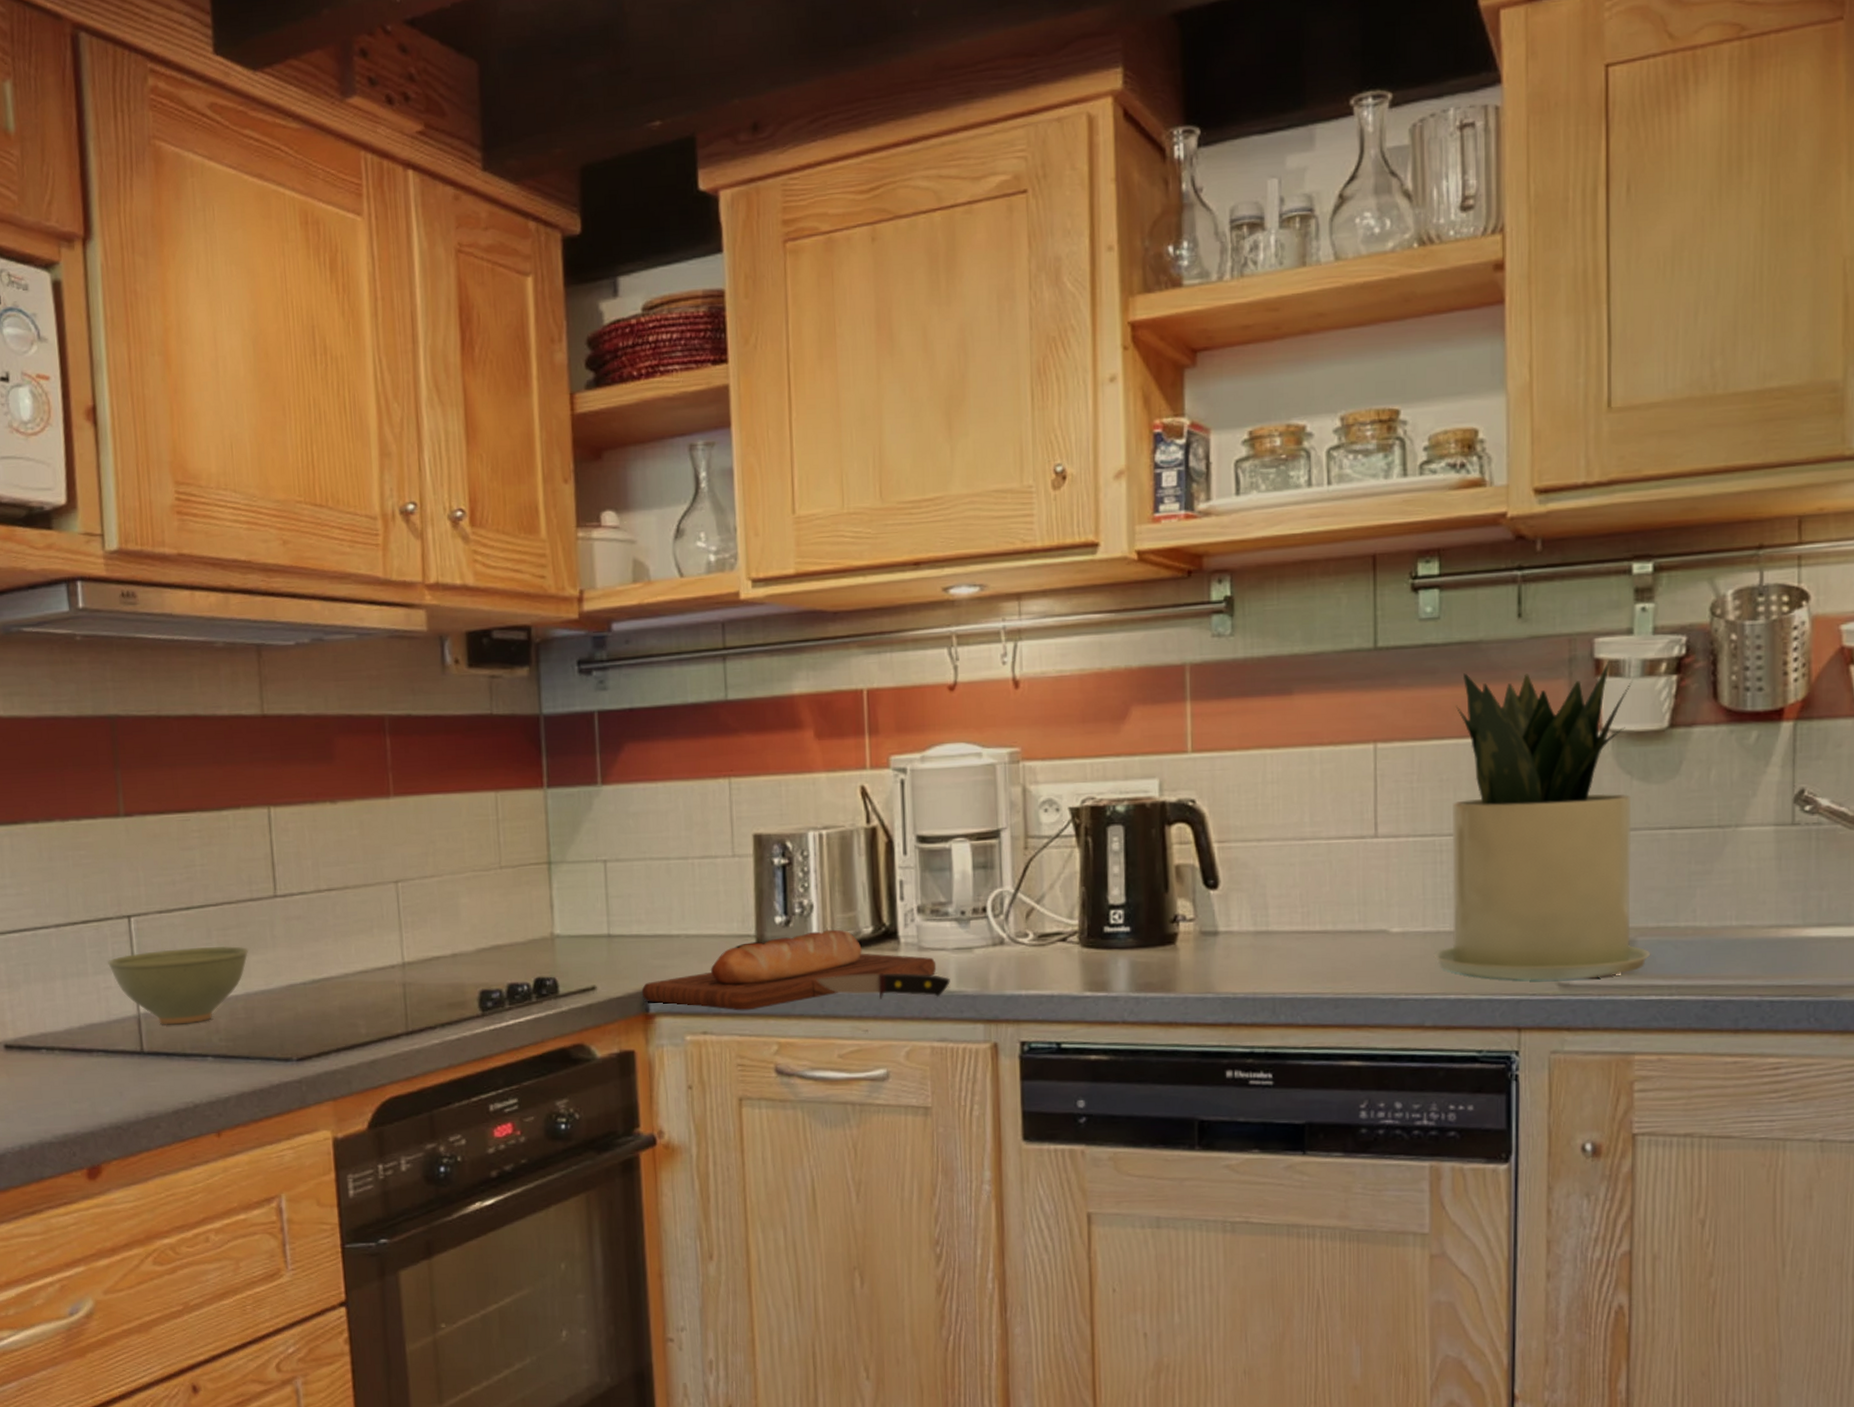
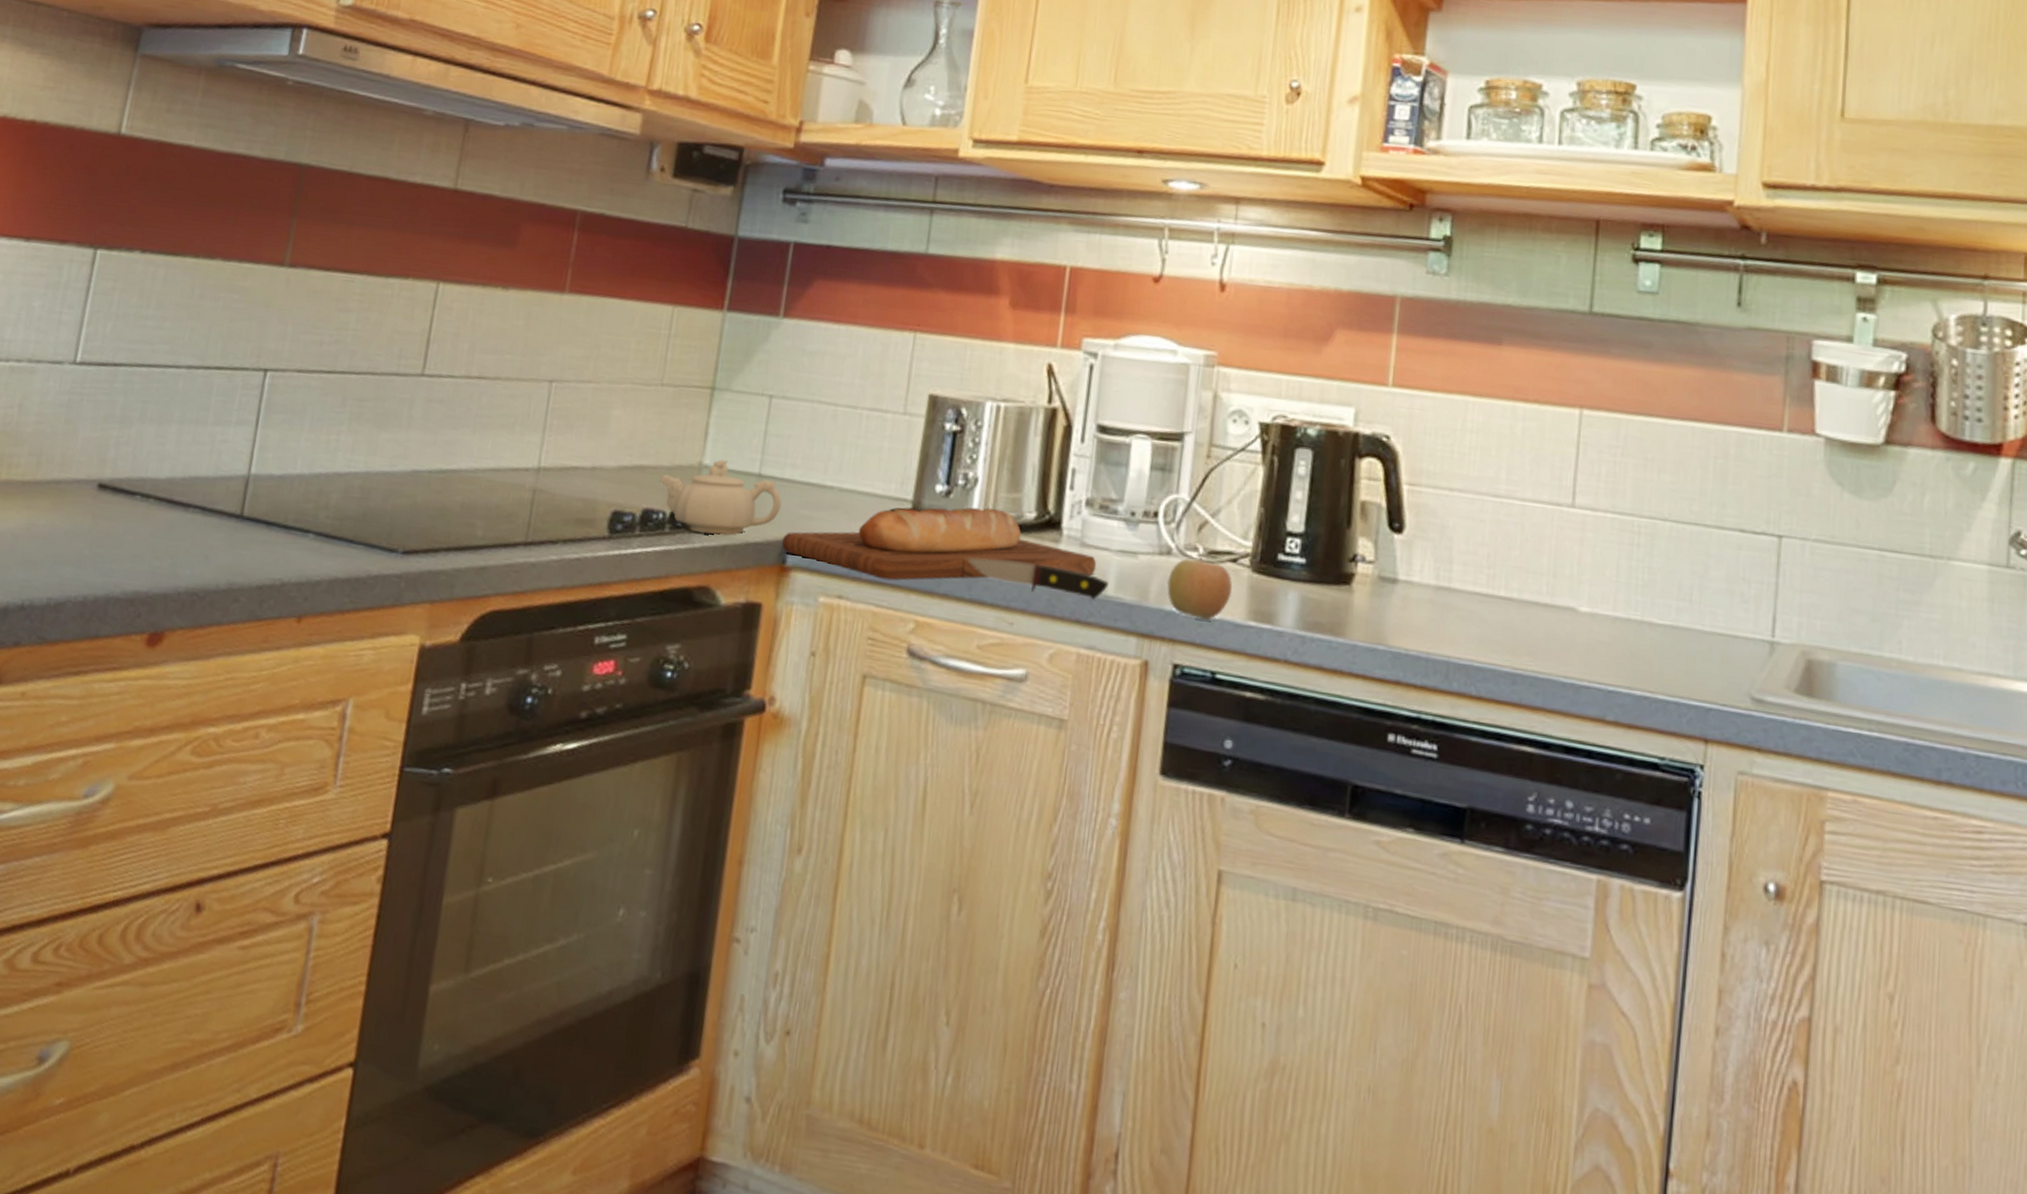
bowl: present [108,946,248,1025] -> none [231,409,381,495]
teapot: none [517,927,635,997] -> present [659,459,782,536]
fruit: none [1003,935,1066,998] -> present [1166,549,1232,620]
planter: present [1433,660,1651,981] -> none [1621,353,1852,699]

